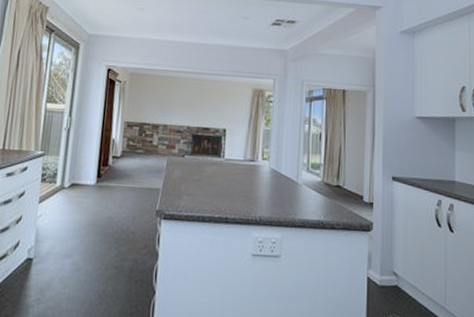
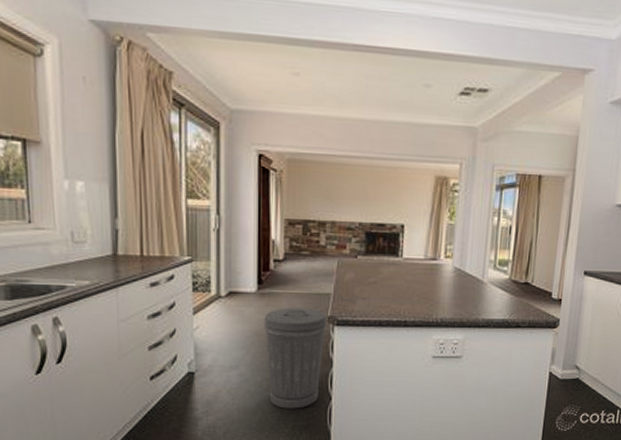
trash can: none [97,200,156,302] -> present [264,307,328,409]

